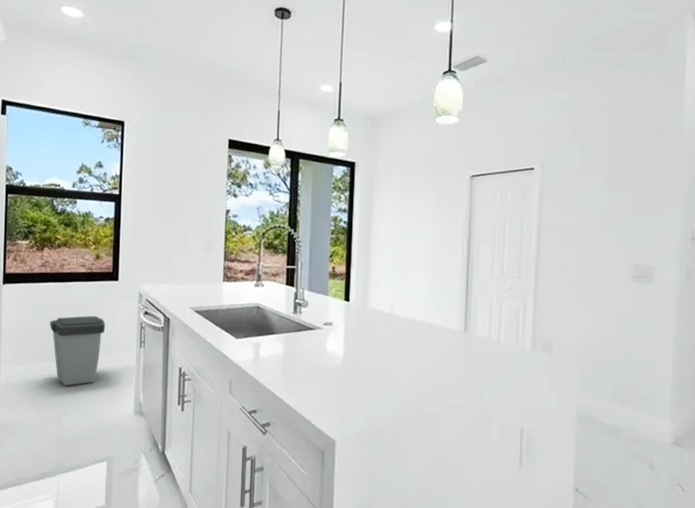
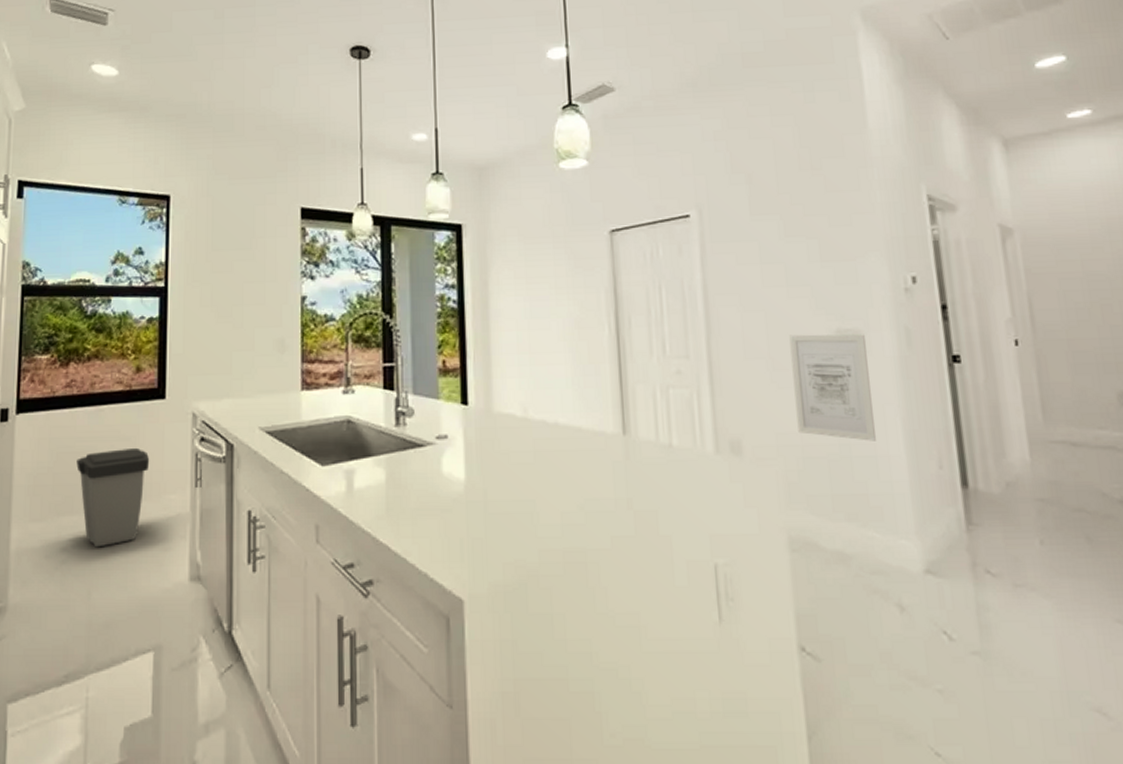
wall art: none [595,266,656,349] -> present [789,334,877,441]

